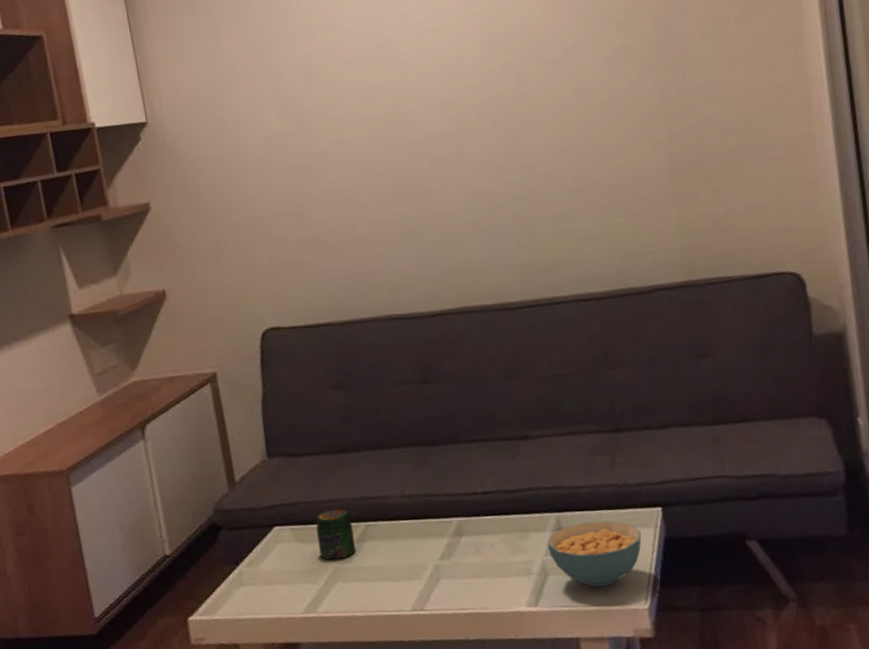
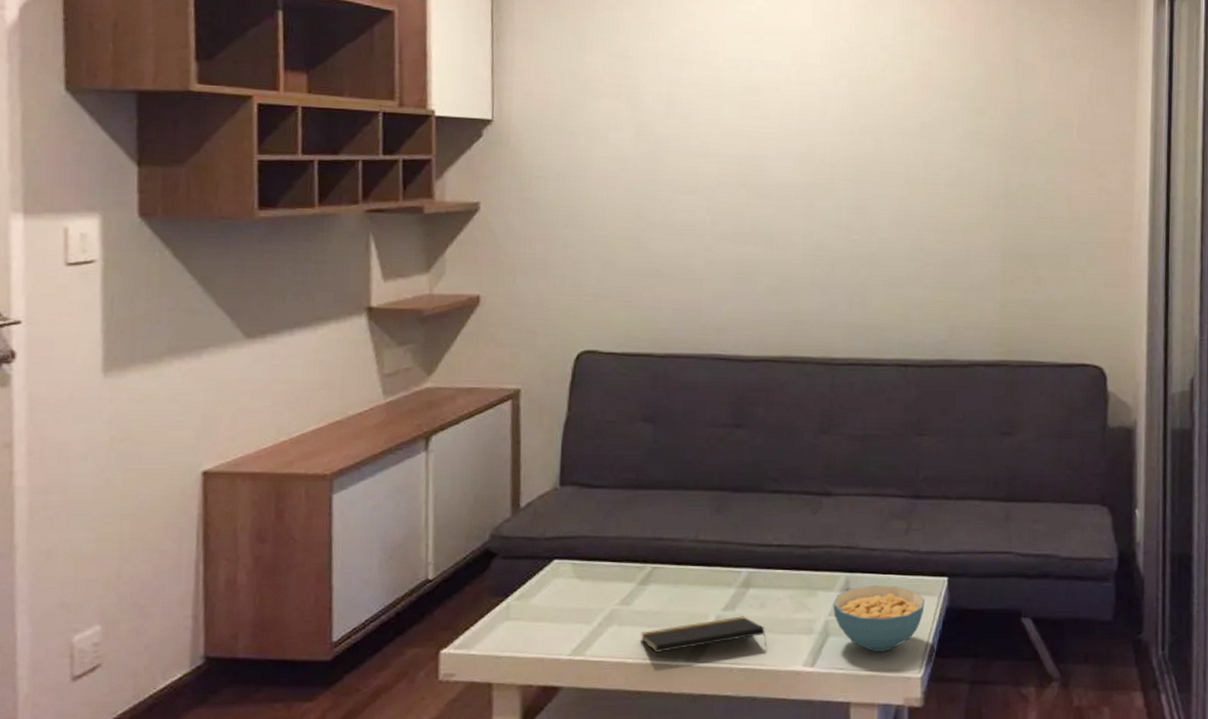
jar: present [316,509,356,561] -> none [598,547,638,601]
notepad: none [365,563,489,605] -> present [640,616,768,653]

